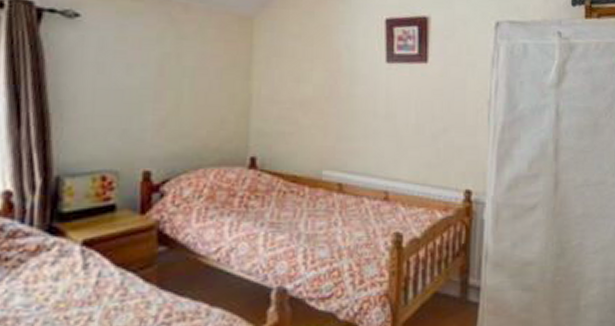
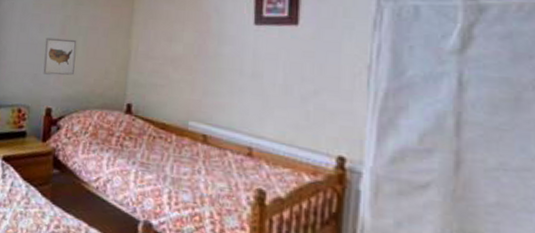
wall art: none [135,81,181,129] -> present [43,37,77,75]

